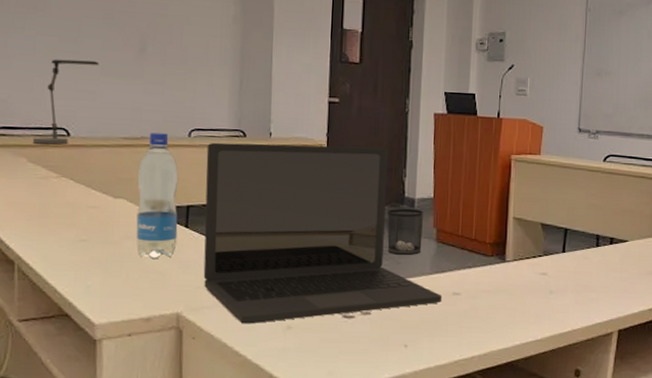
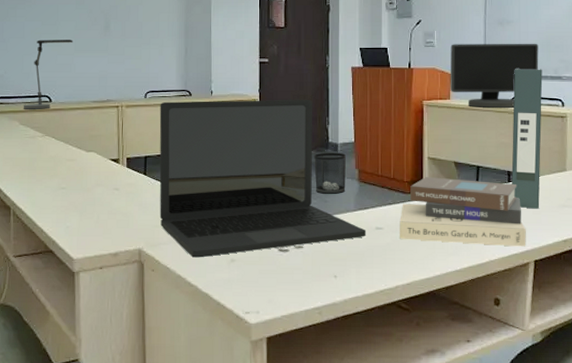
bottle: present [136,133,179,260] -> none [104,96,138,203]
books: none [478,239,612,316] -> present [400,177,526,247]
monitor: none [541,93,637,167] -> present [450,43,539,108]
binder: none [600,125,639,276] -> present [511,69,543,209]

